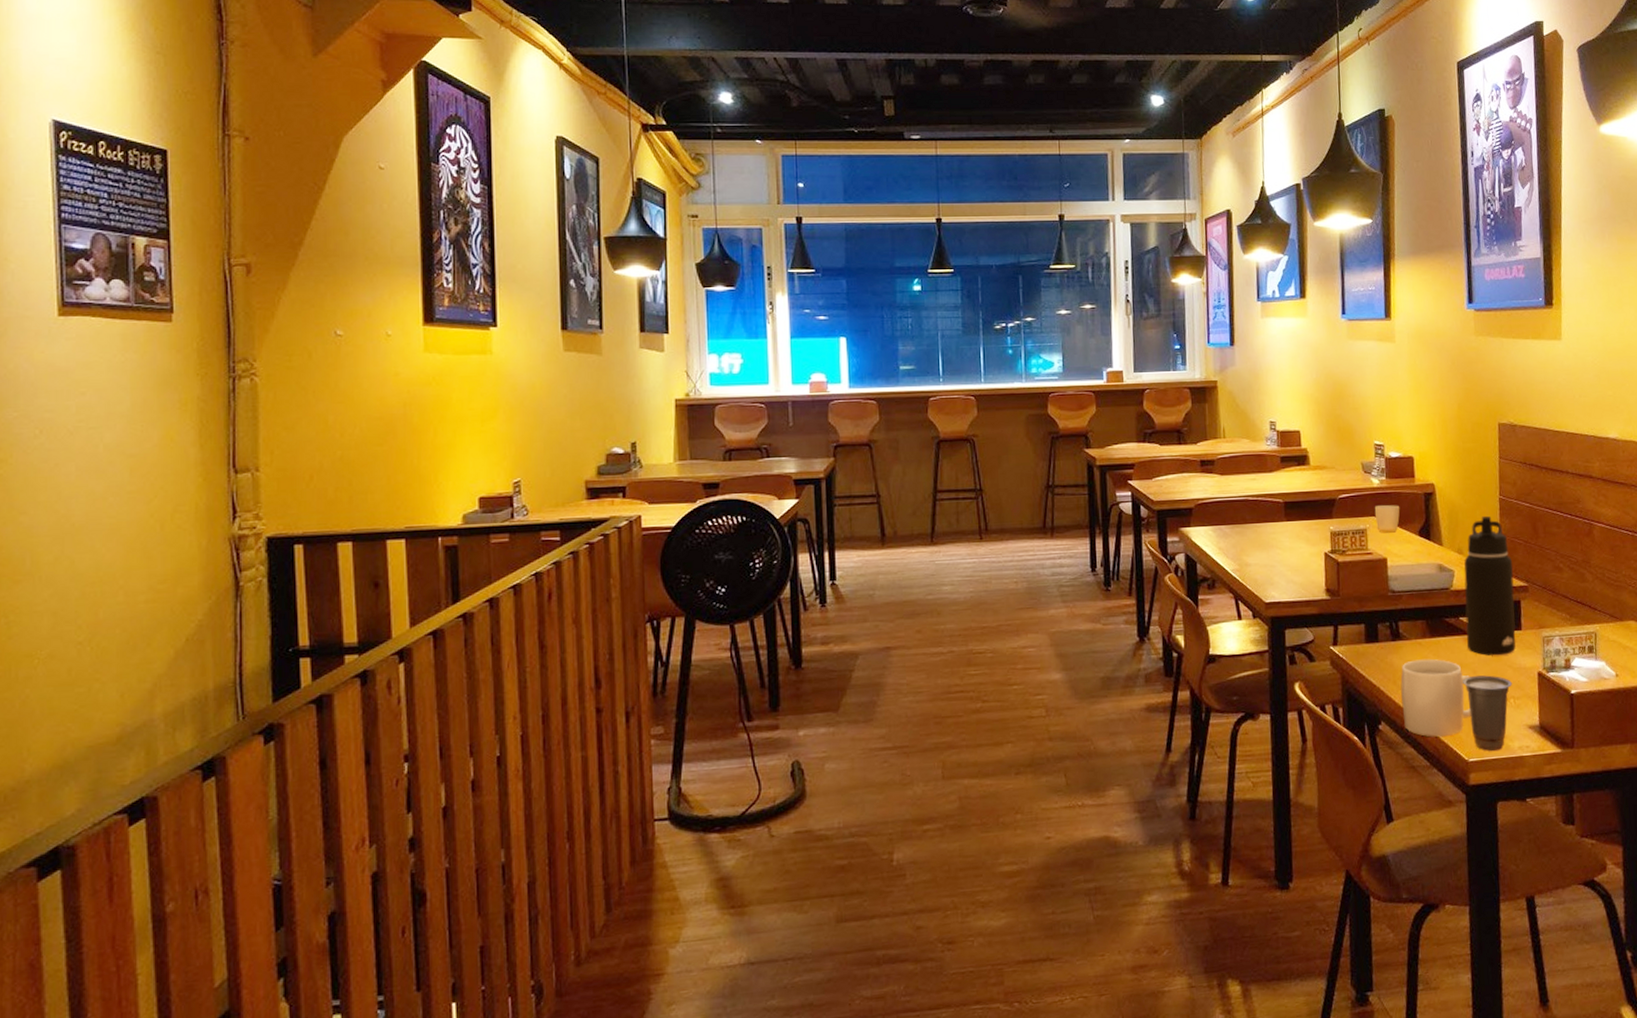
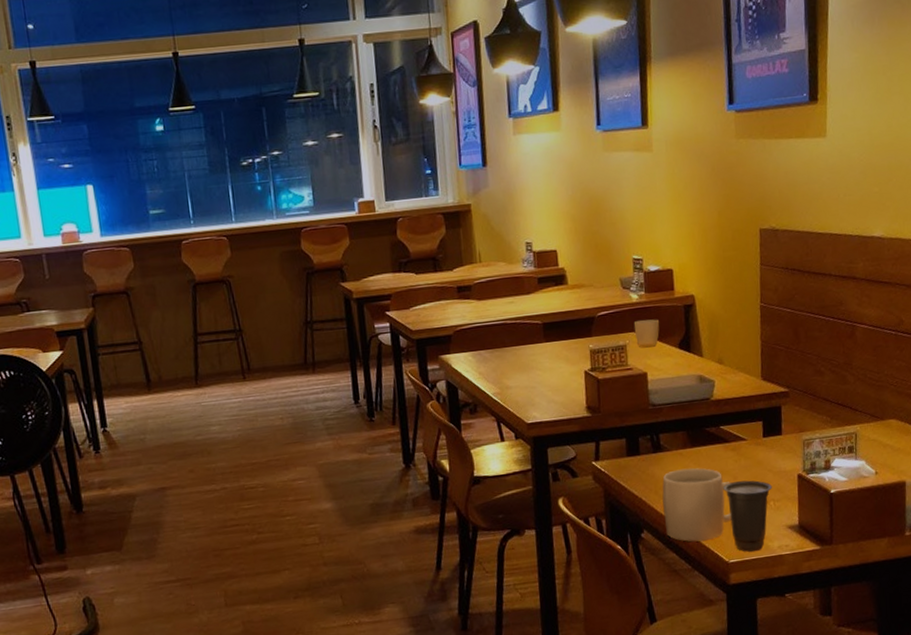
water bottle: present [1464,515,1516,655] -> none [724,324,776,461]

